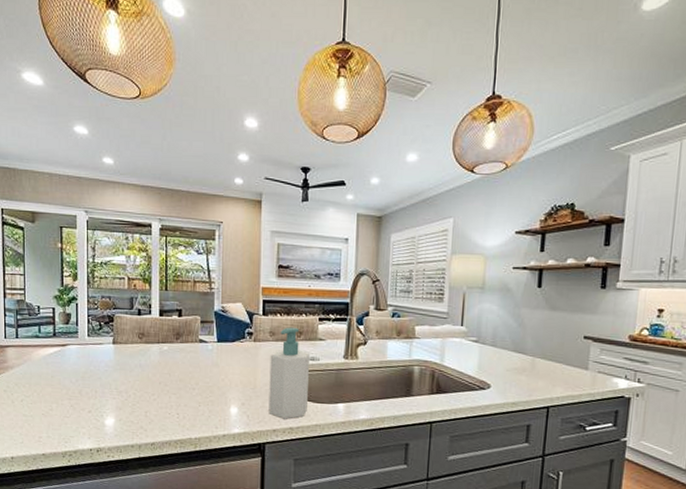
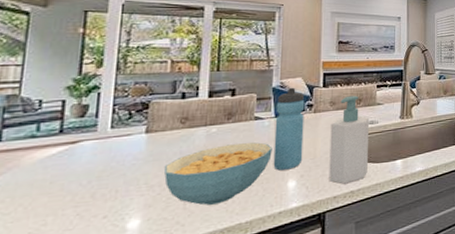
cereal bowl: none [128,363,216,417] -> present [163,142,272,205]
water bottle: none [217,312,245,396] -> present [273,87,305,171]

